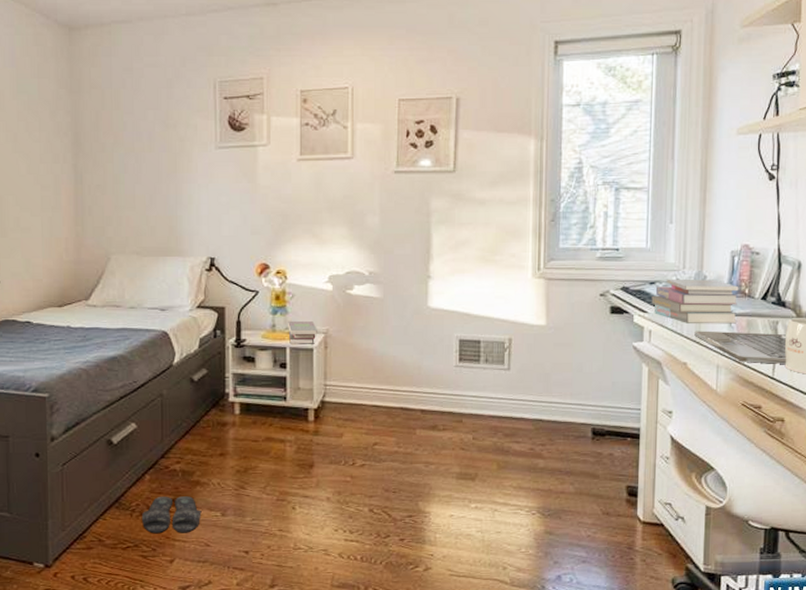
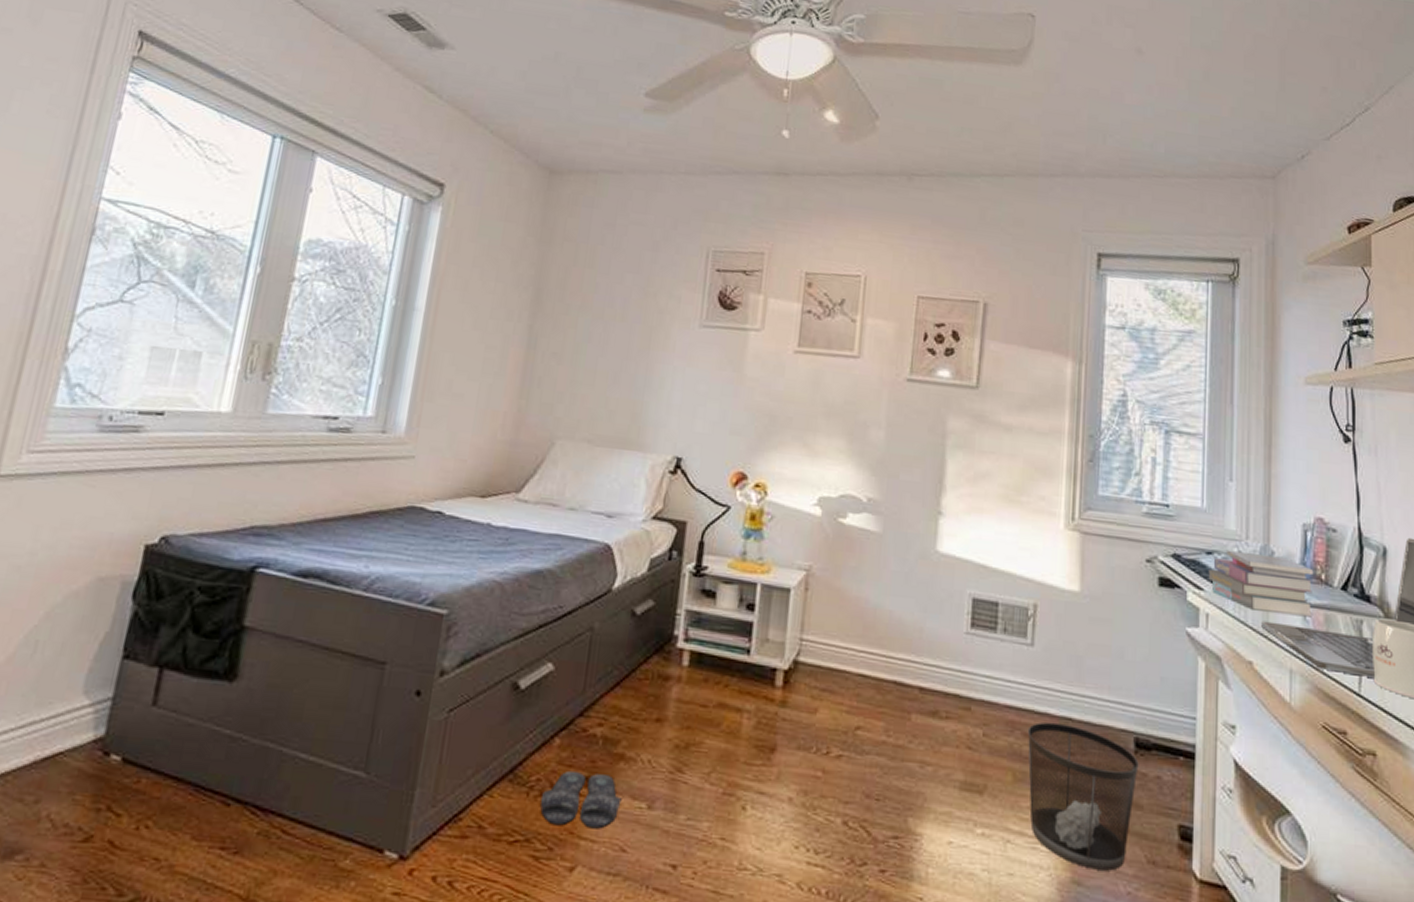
books: present [288,320,317,345] -> none [761,548,798,583]
waste bin: none [507,424,595,523] -> present [1027,721,1139,871]

